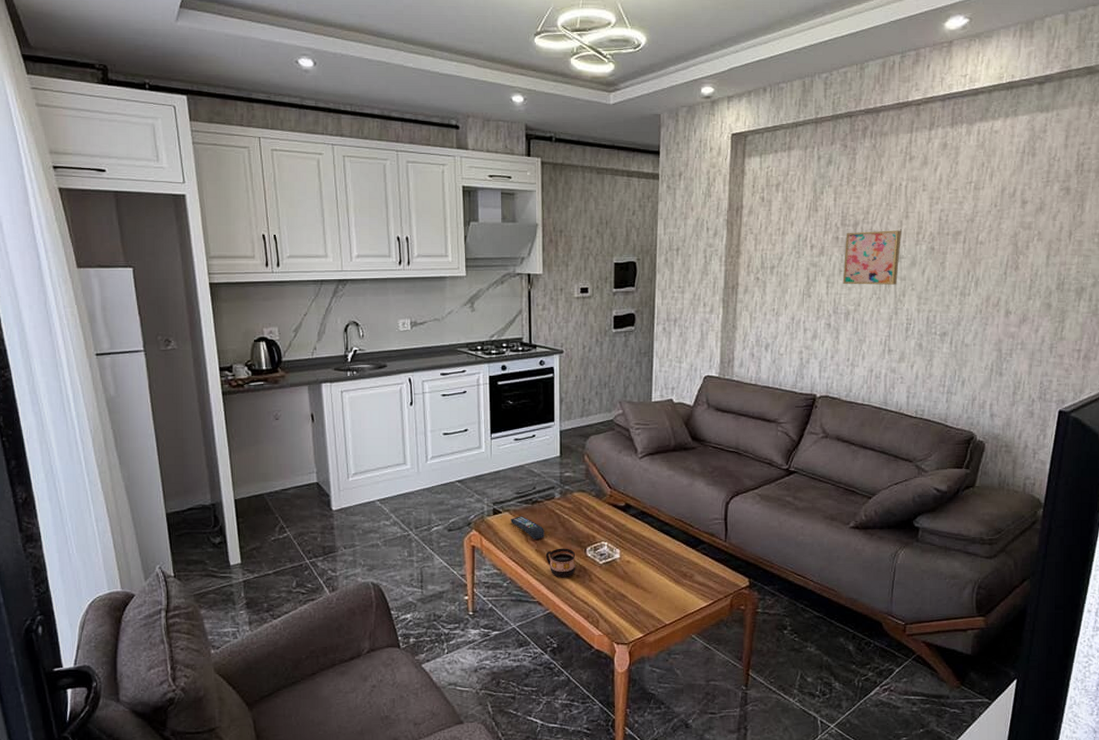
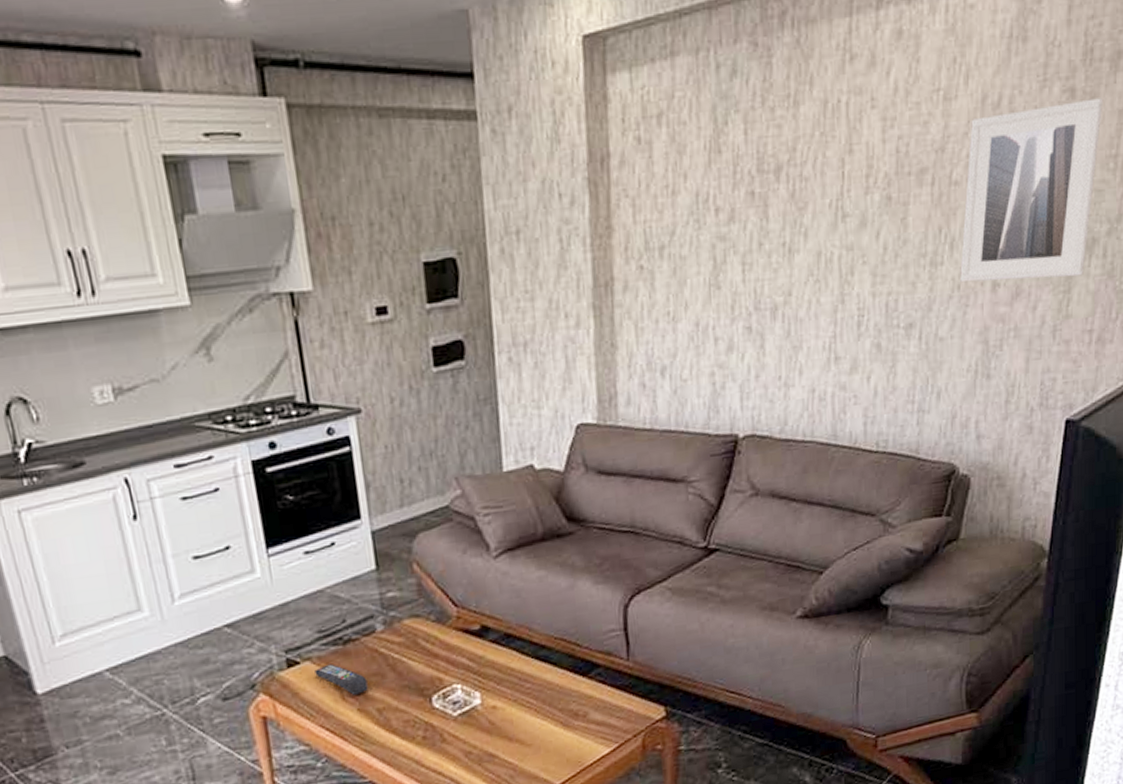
cup: present [545,548,576,577] -> none [373,700,420,744]
wall art: present [842,230,901,285] -> none [764,173,844,265]
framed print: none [982,195,1091,312] -> present [960,98,1104,283]

